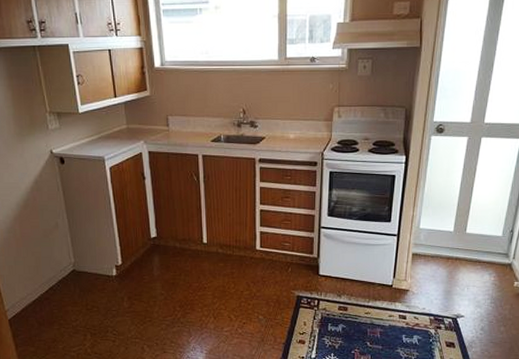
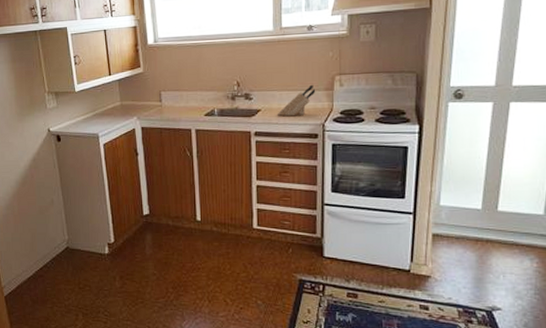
knife block: none [281,114,317,145] -> present [278,84,316,117]

